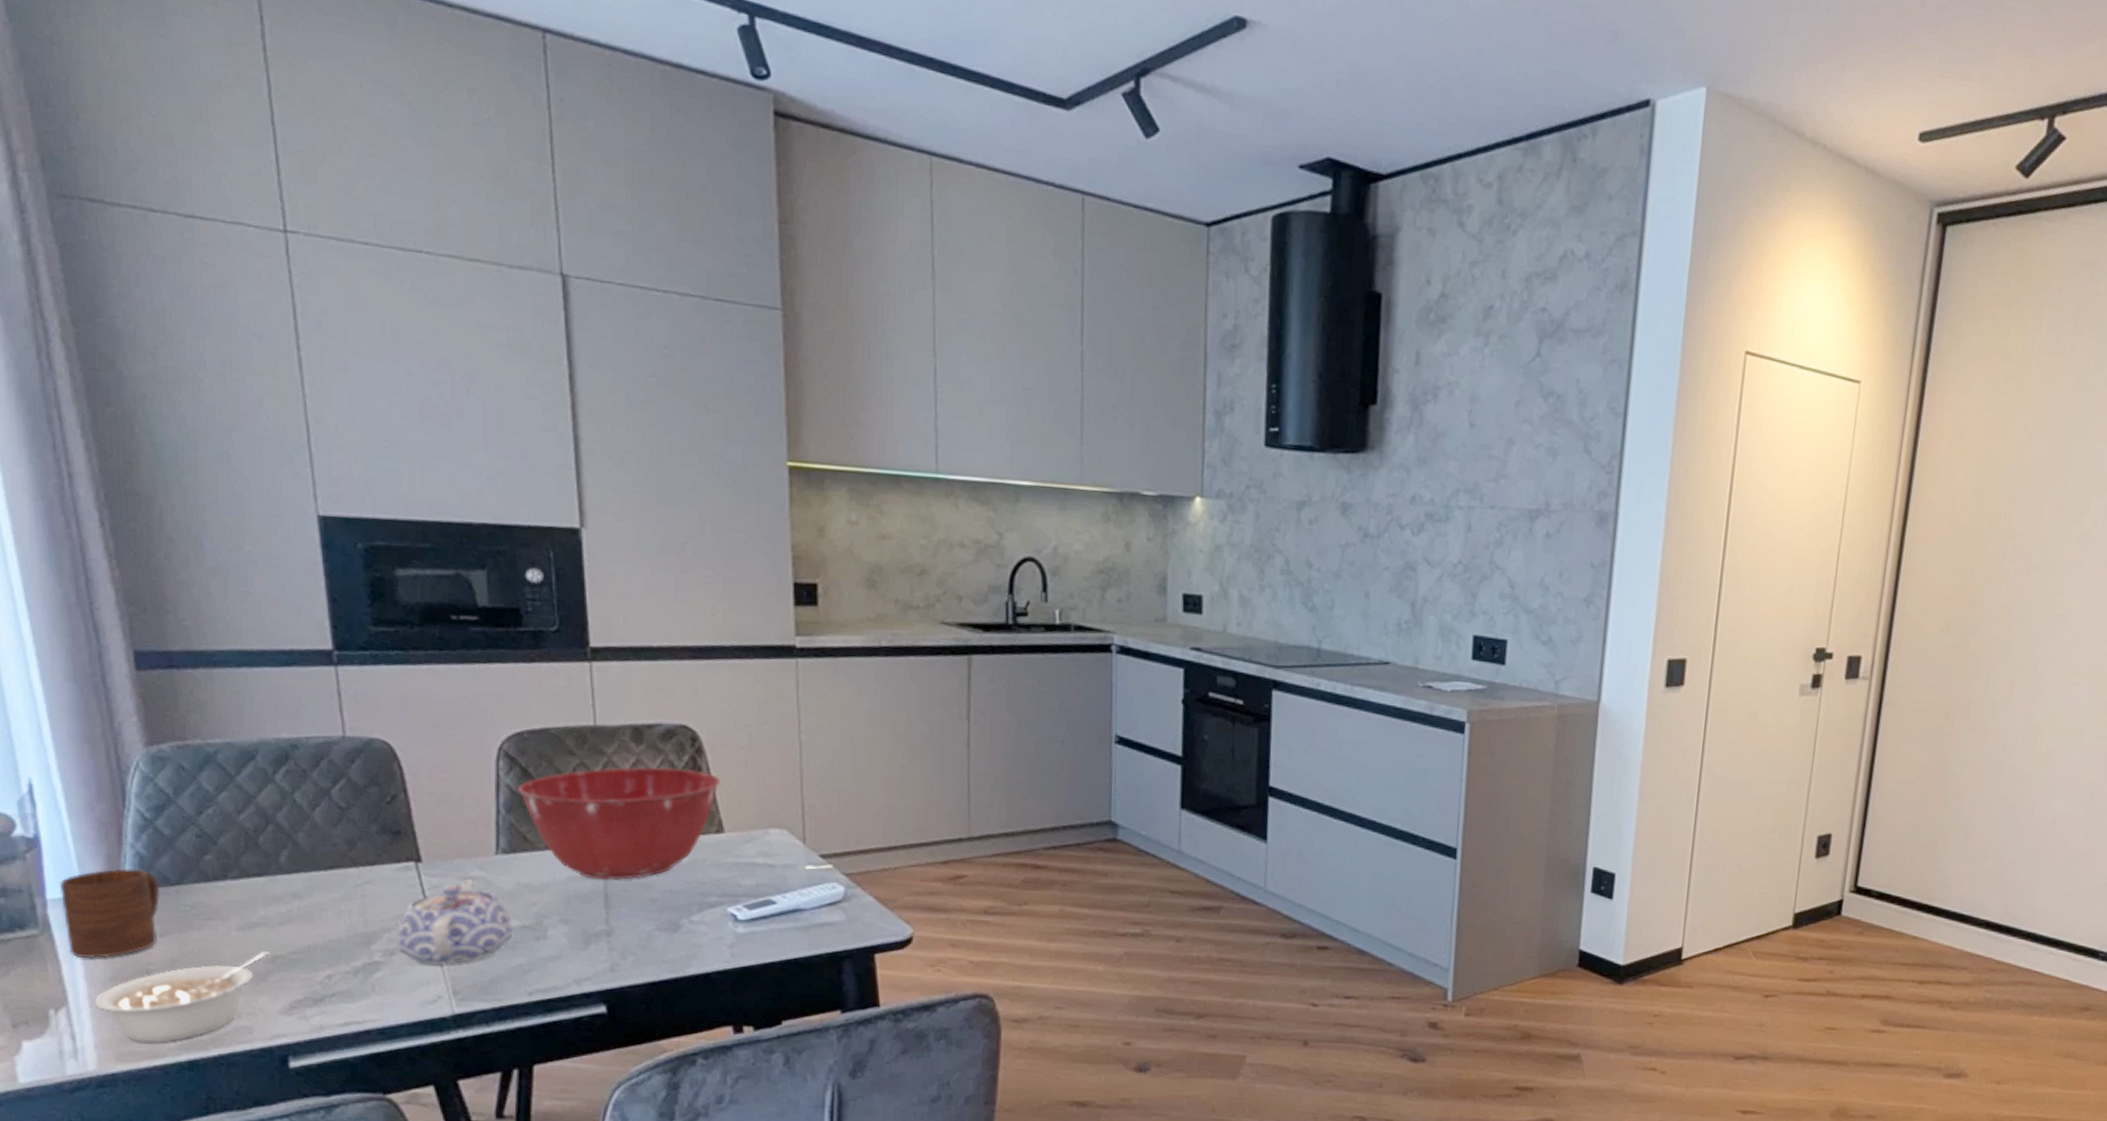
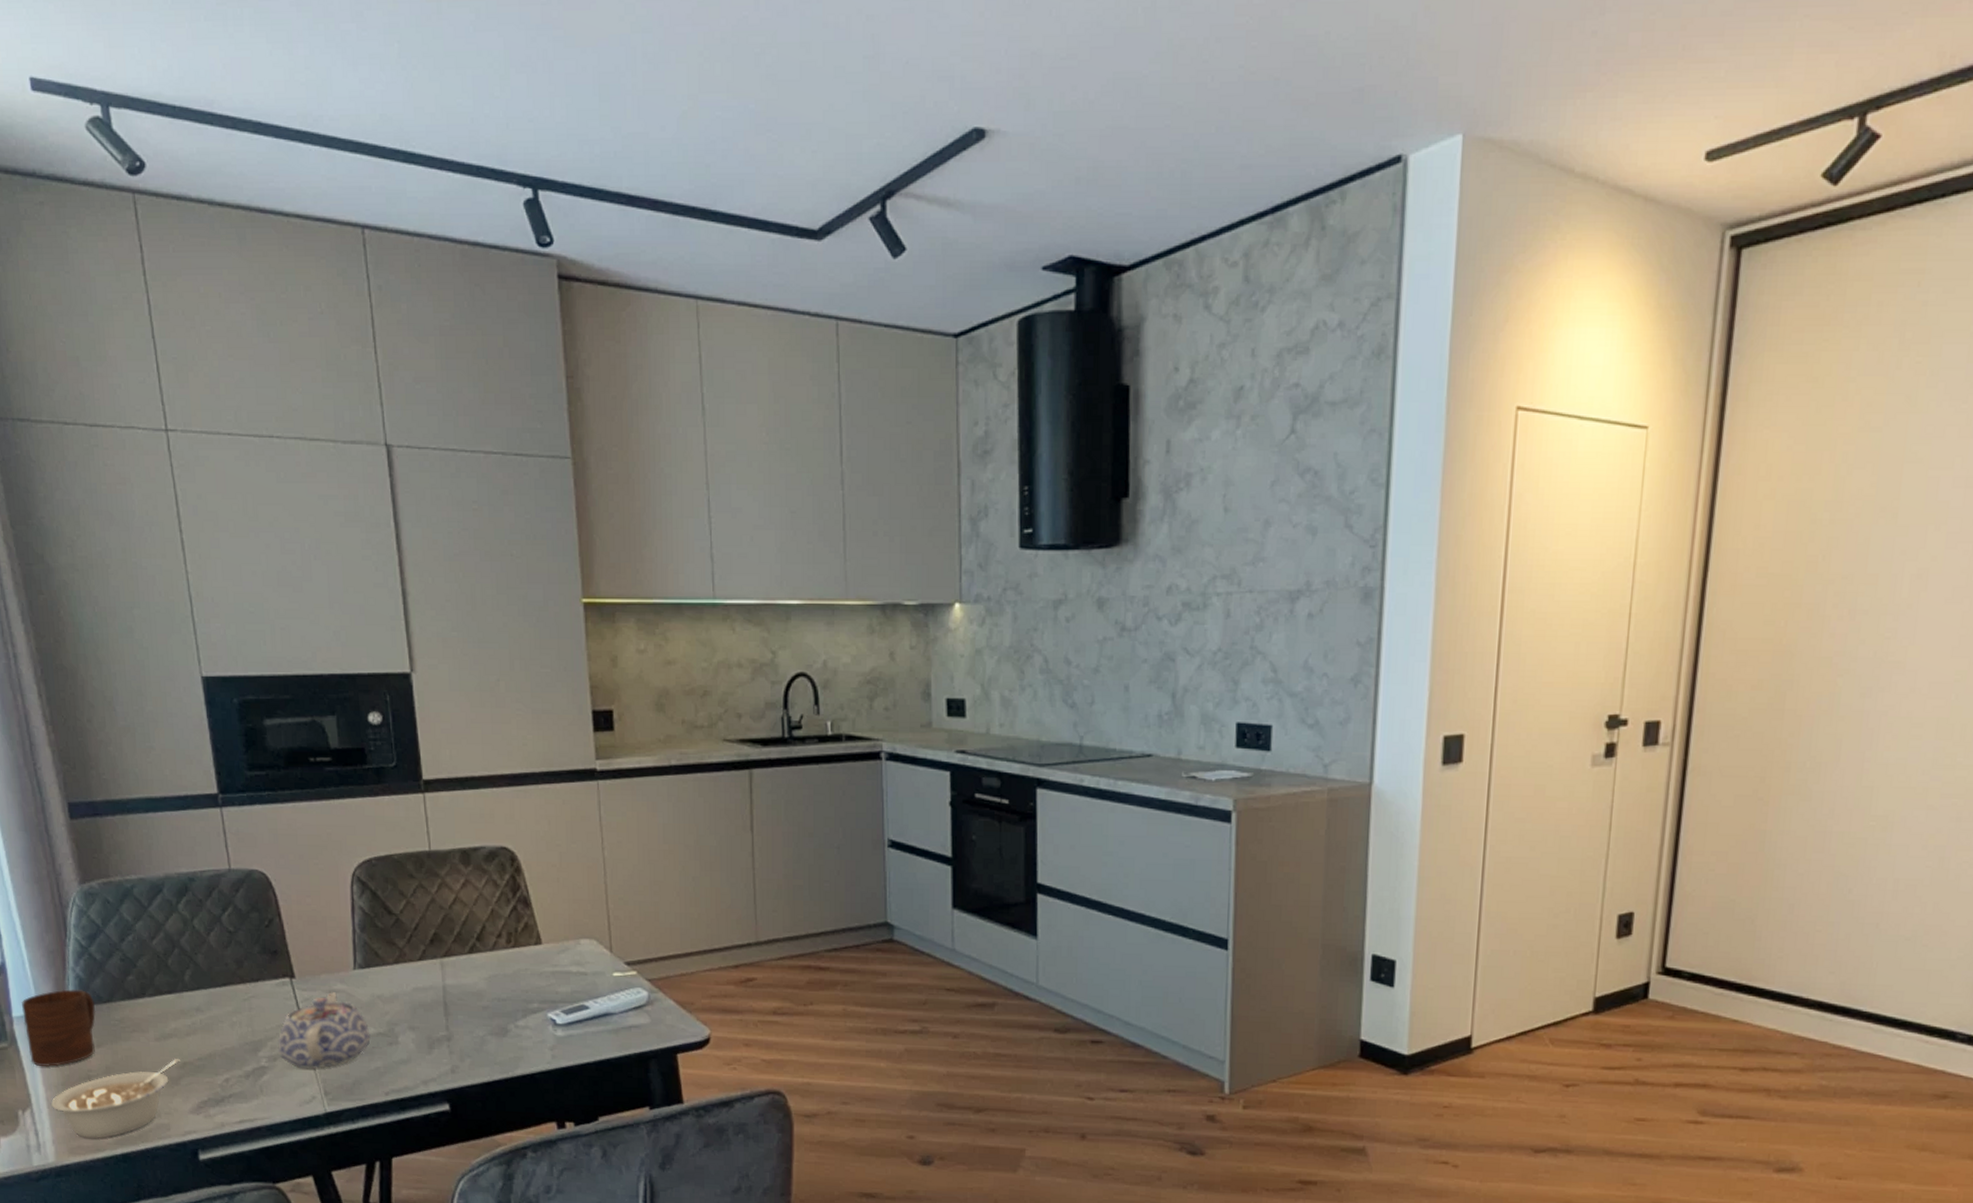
mixing bowl: present [517,767,720,880] -> none [369,886,536,990]

